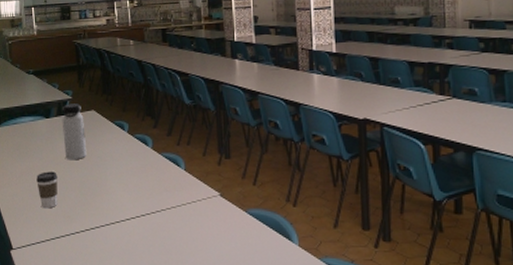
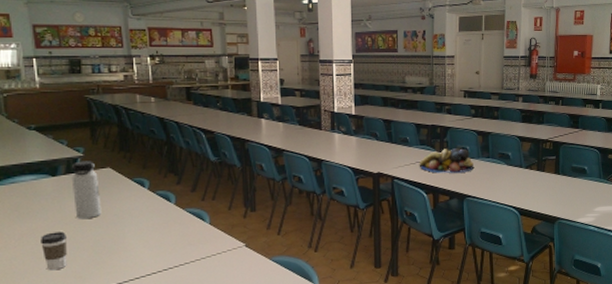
fruit bowl: none [413,90,486,122] -> present [419,148,475,174]

